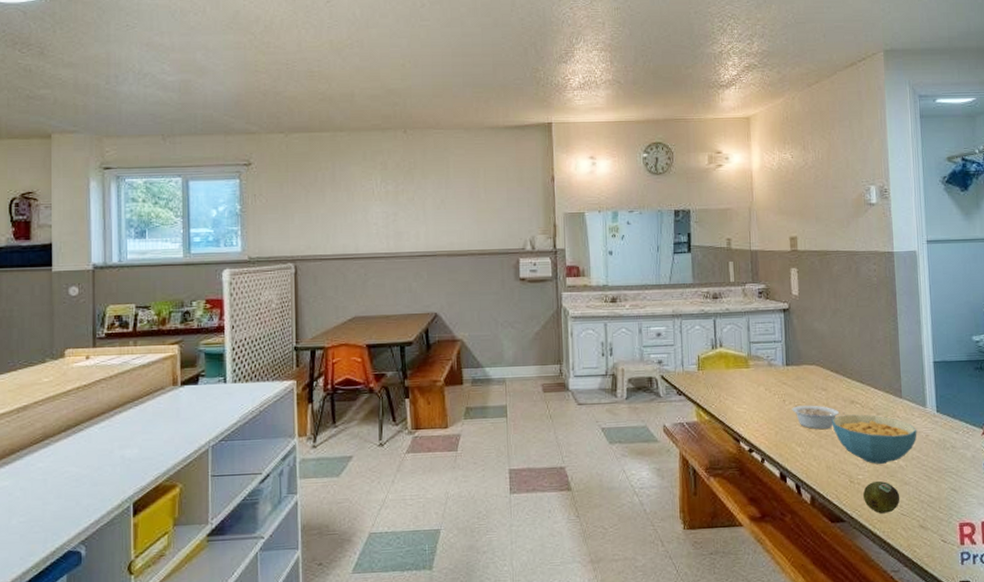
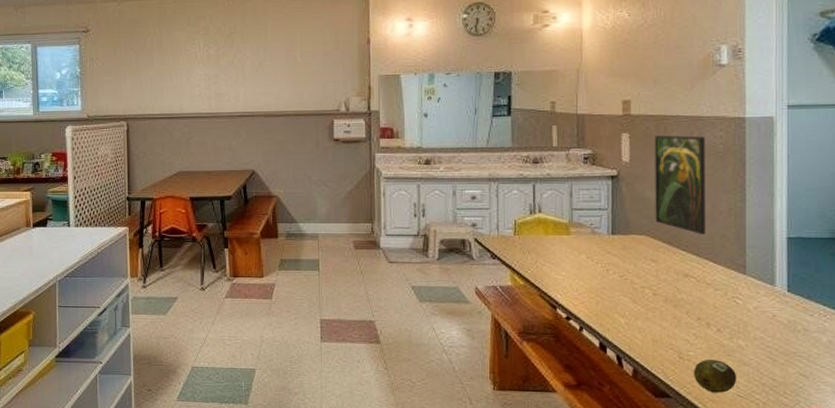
legume: present [792,405,846,430] -> none [616,276,678,302]
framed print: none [819,269,866,362] -> present [655,135,705,235]
cereal bowl: present [832,414,917,464] -> none [661,288,762,342]

